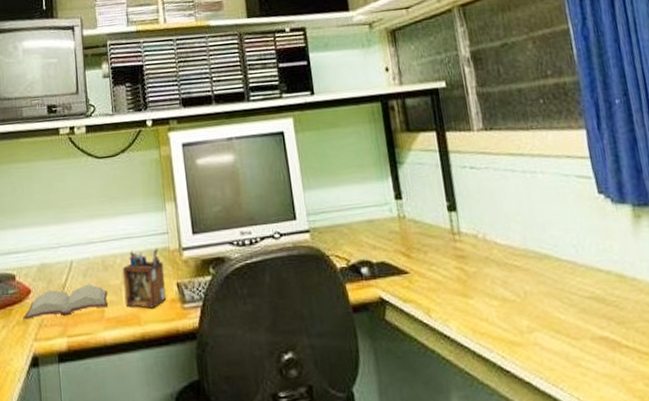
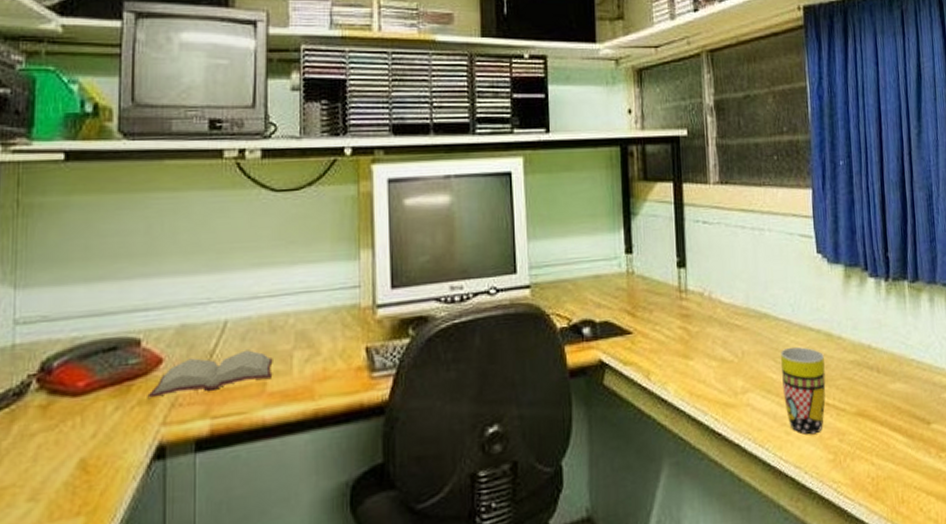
desk organizer: present [122,248,166,309] -> none [295,304,351,379]
mug: none [567,287,624,377] -> present [781,347,826,435]

